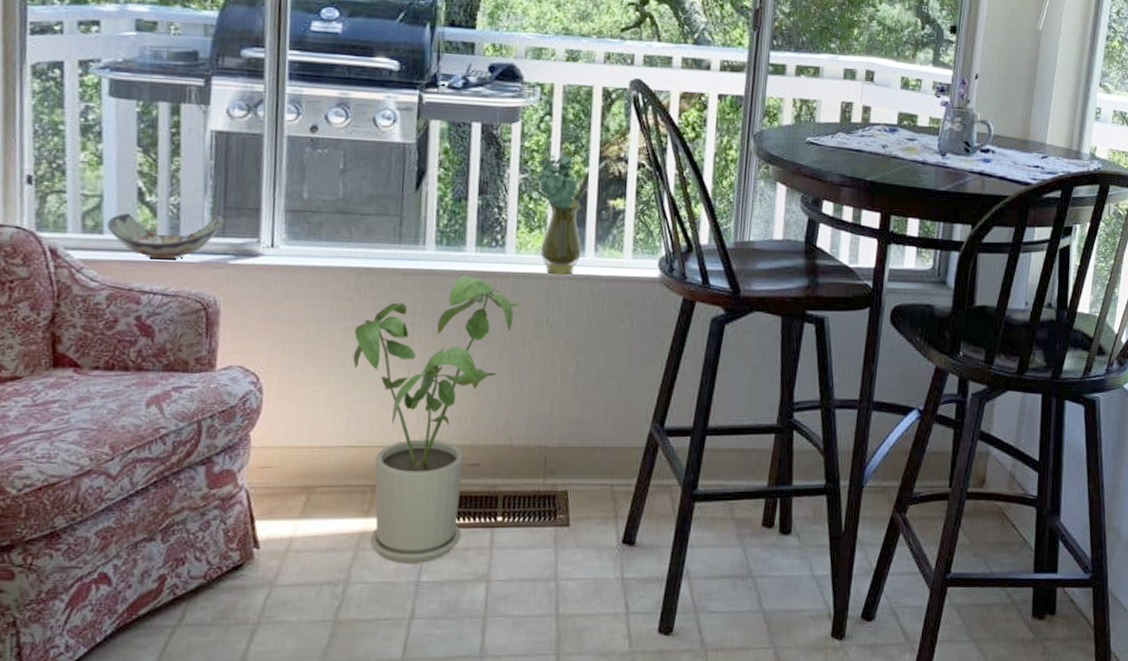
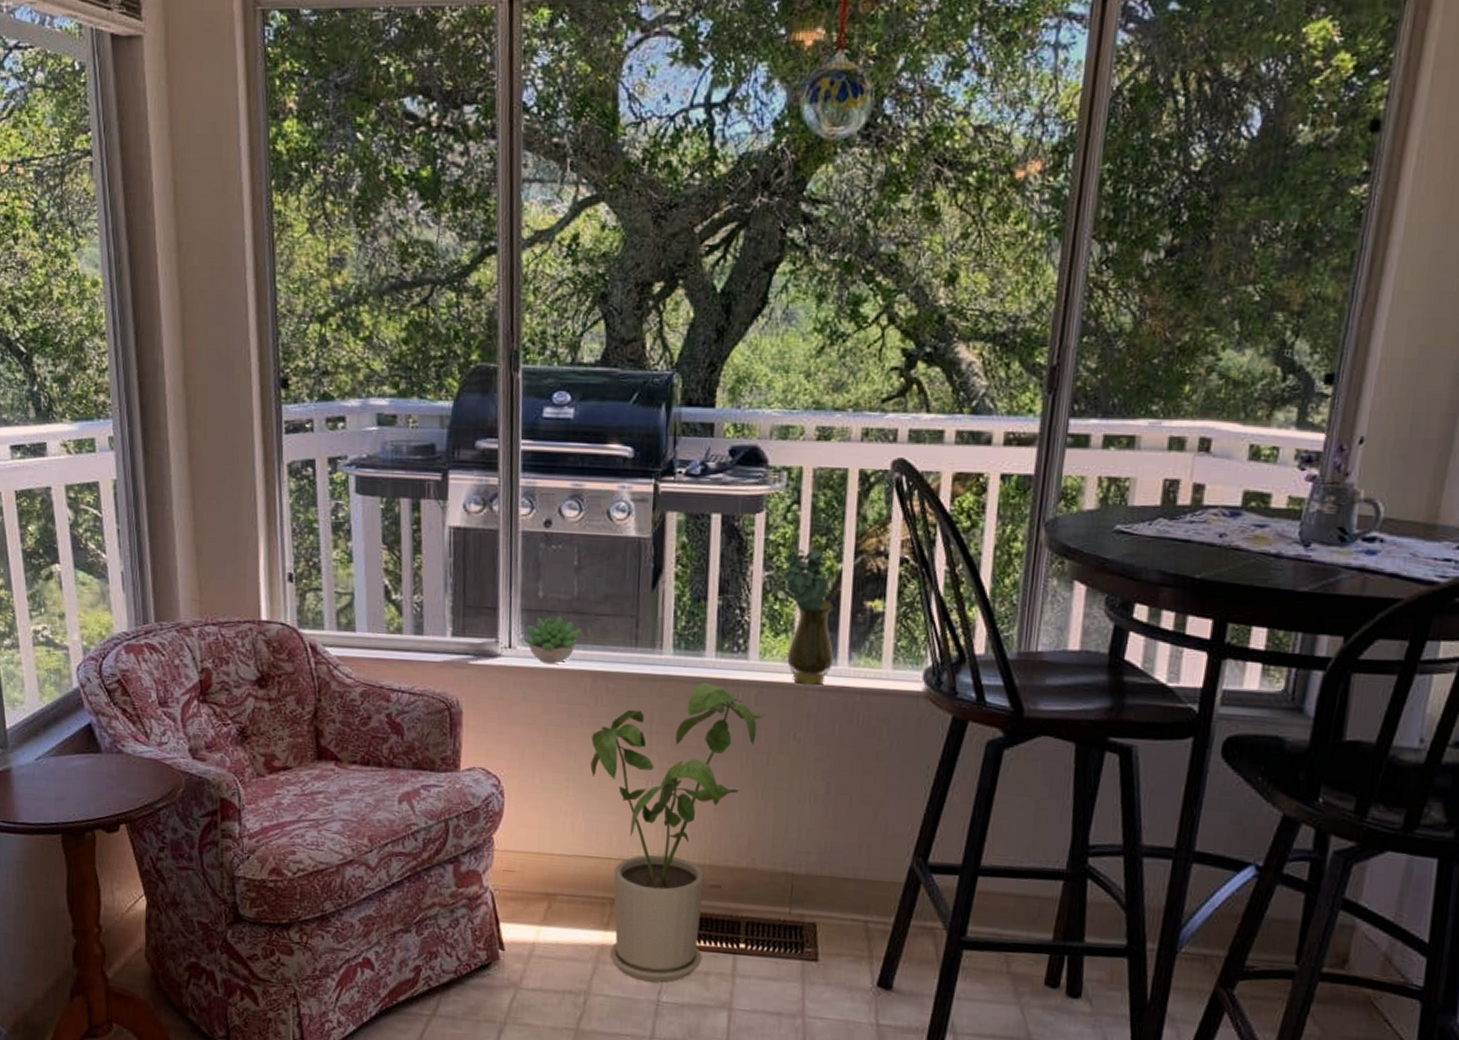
decorative bowl: present [106,212,224,260] -> none [358,610,464,659]
succulent plant: none [286,217,346,262] -> present [523,617,581,665]

